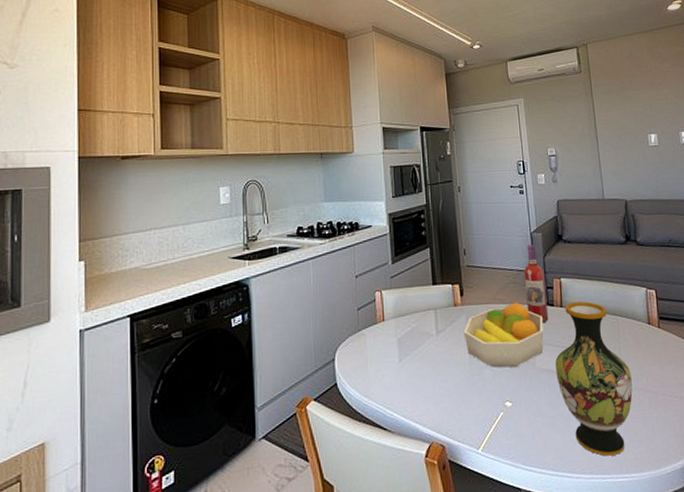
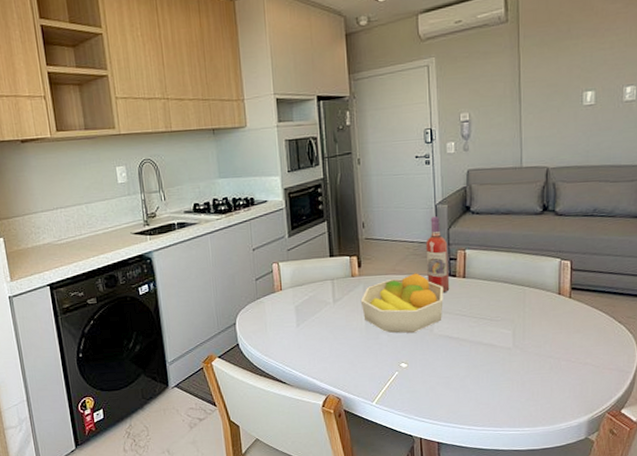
vase: present [555,301,633,456] -> none [454,272,534,412]

